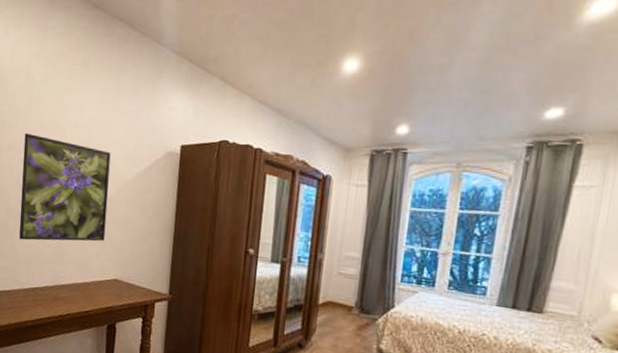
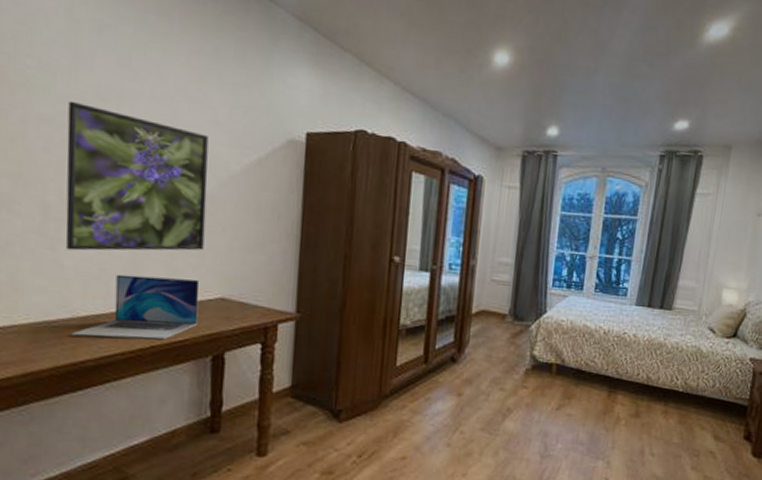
laptop: none [19,258,101,310] -> present [70,274,200,340]

